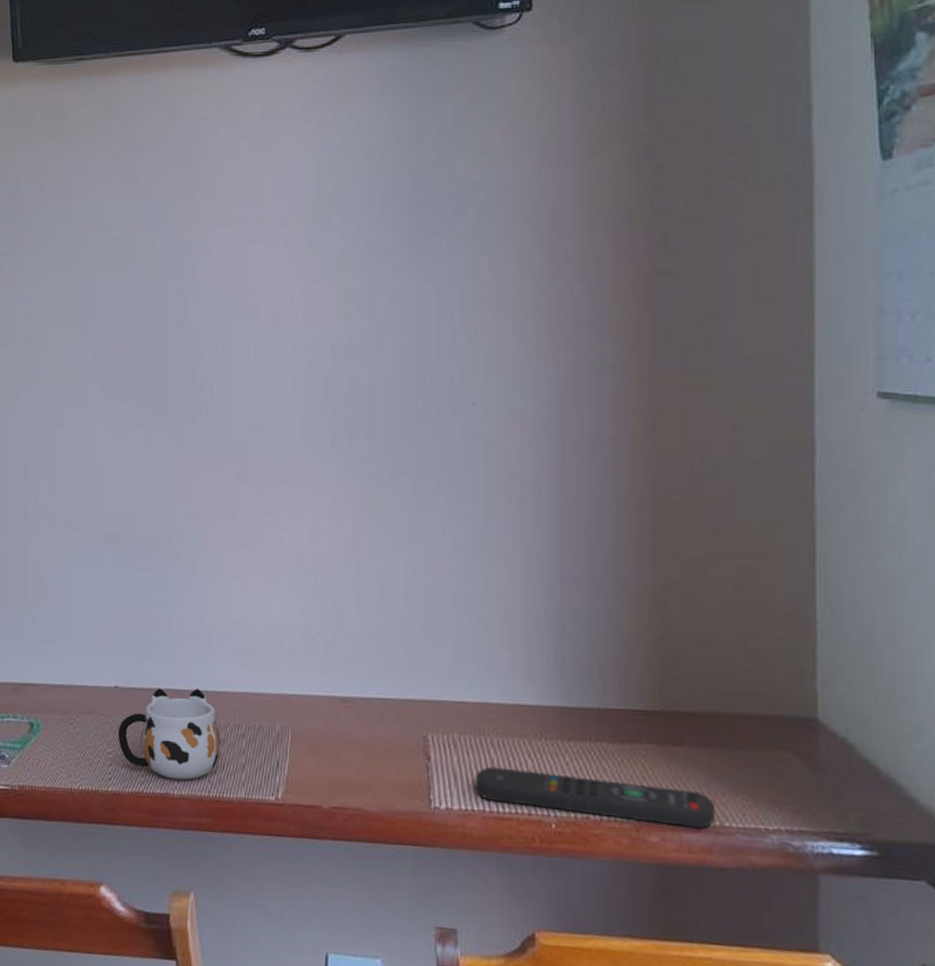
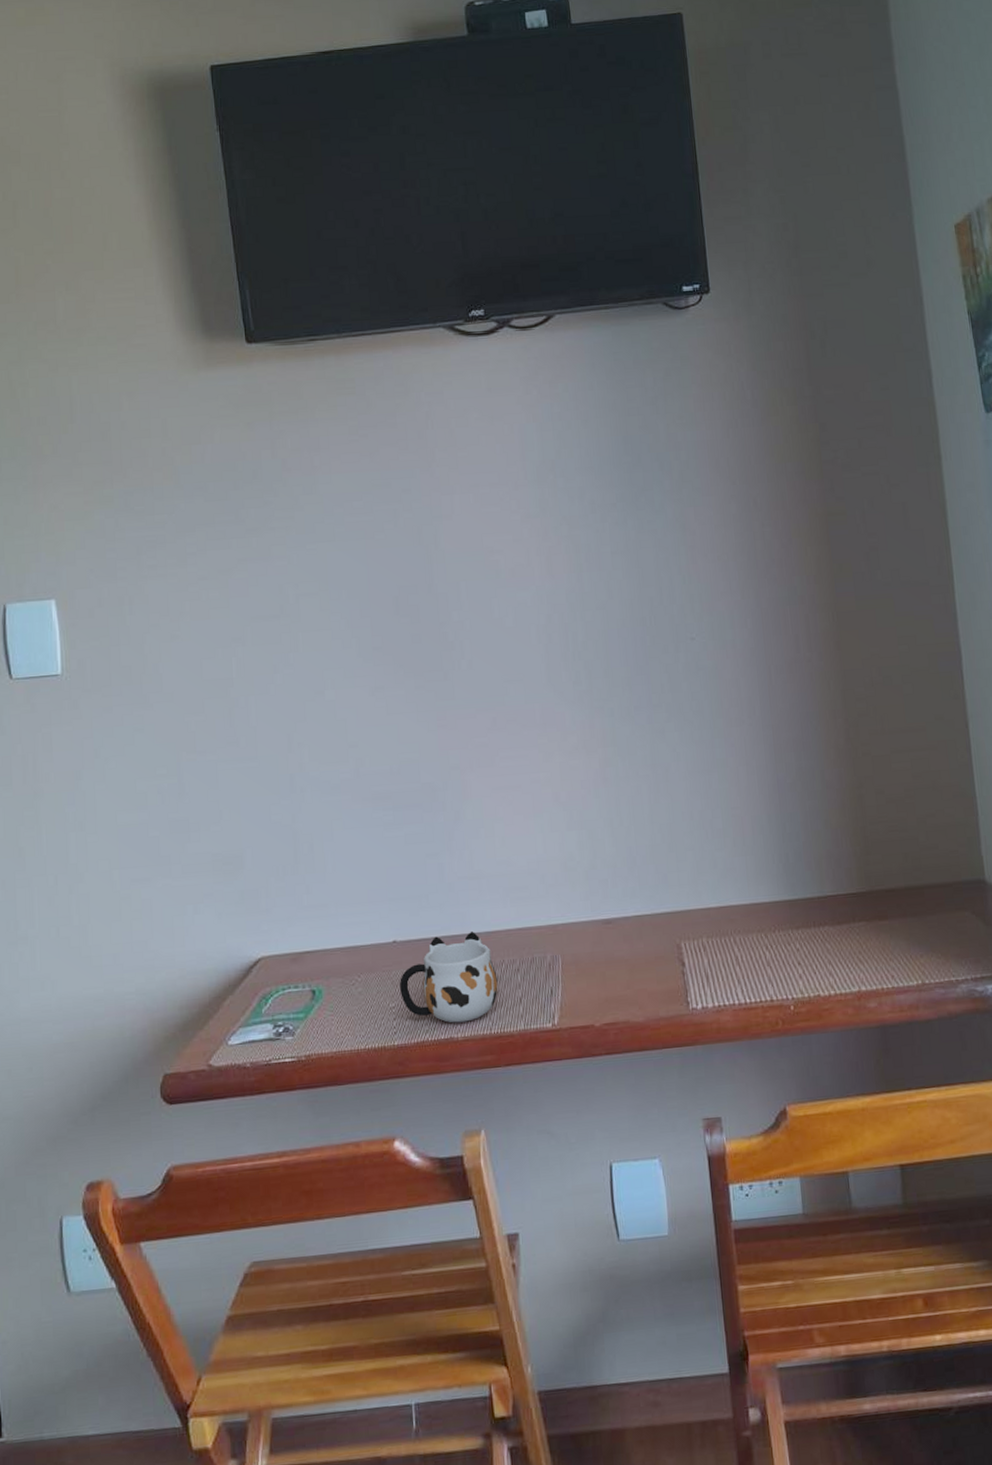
remote control: present [474,766,715,829] -> none [724,957,918,994]

